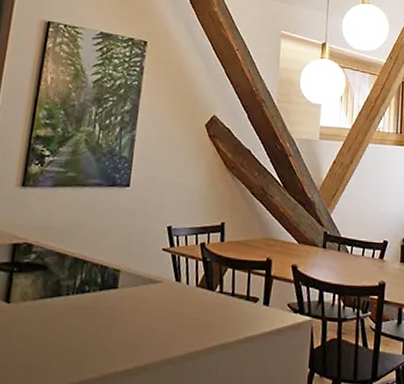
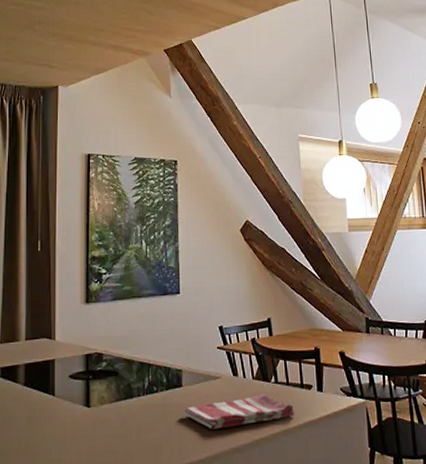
dish towel: none [114,304,236,338] -> present [183,394,294,429]

